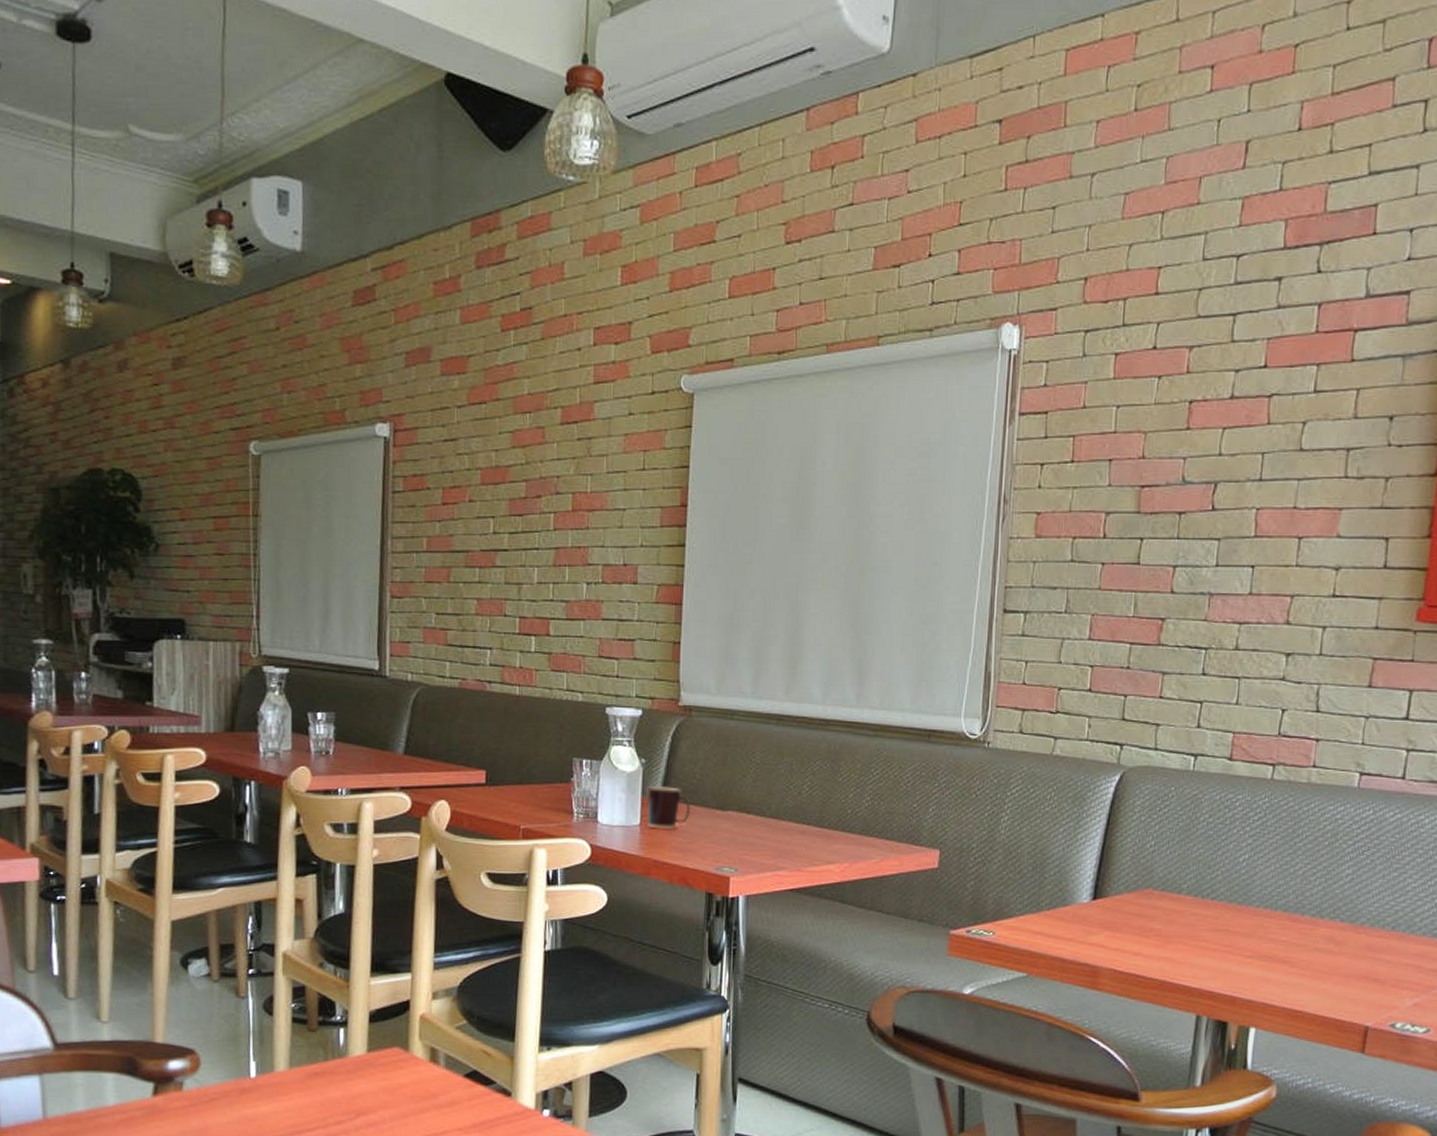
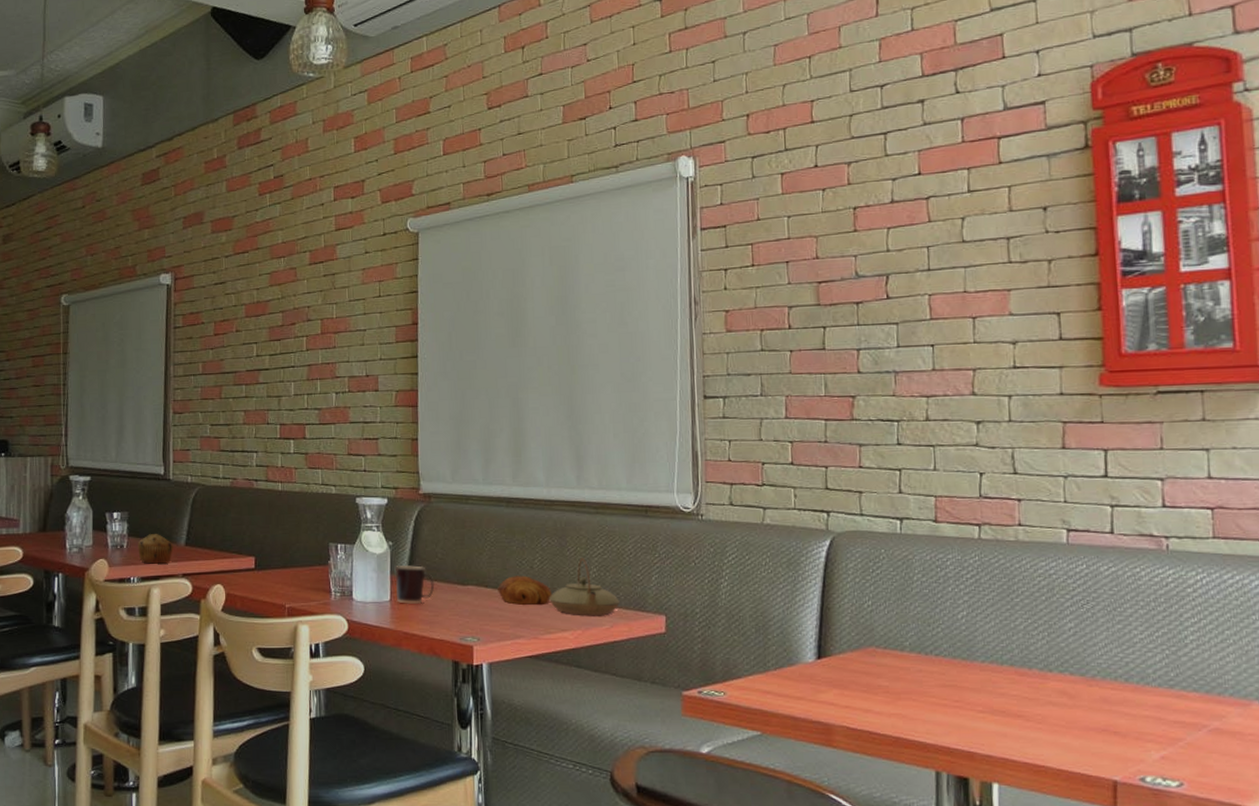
muffin: none [346,739,389,774] -> present [138,534,173,564]
croissant: none [761,802,819,835] -> present [498,576,552,606]
teapot: none [815,785,892,849] -> present [548,558,620,616]

